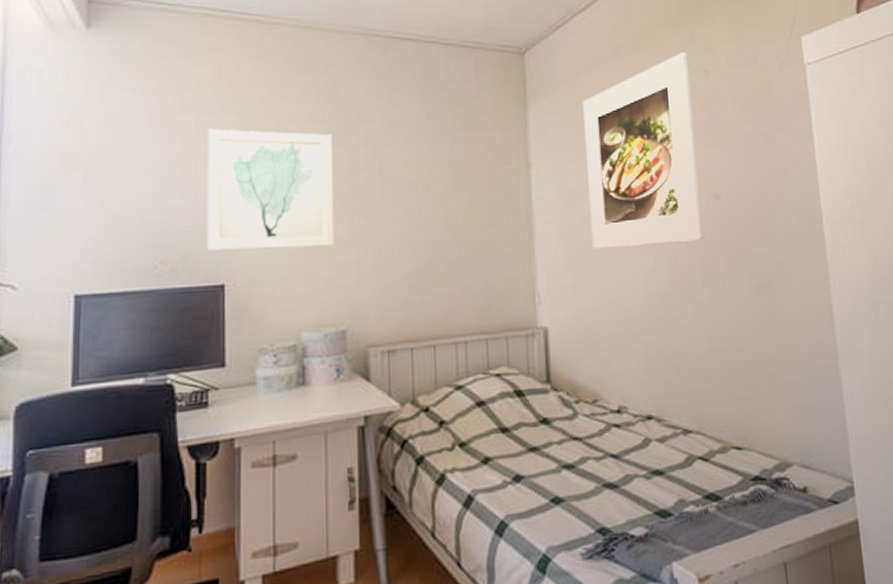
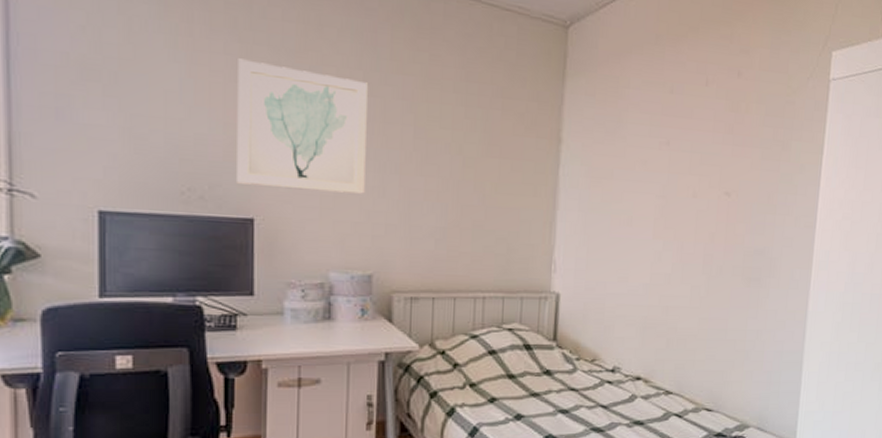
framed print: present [583,52,704,250] -> none [609,49,725,232]

